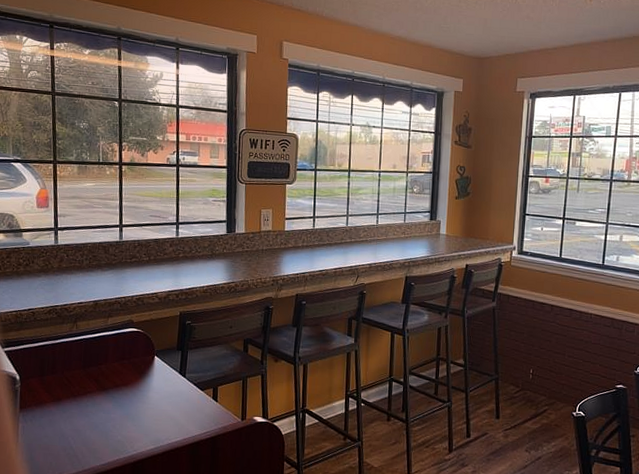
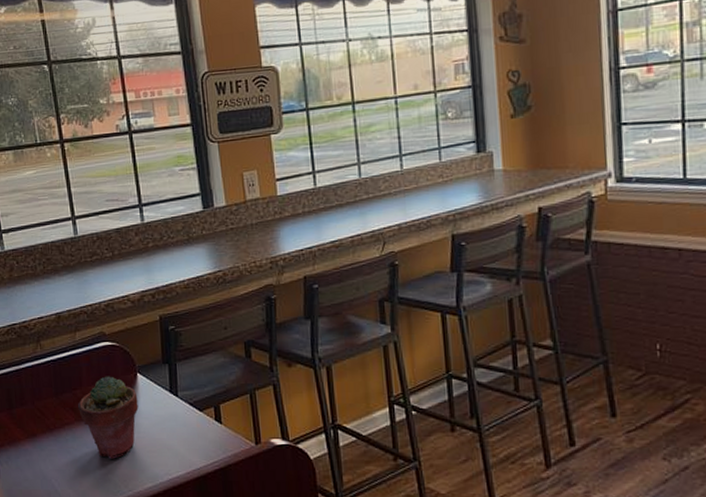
potted succulent: none [100,356,153,424] -> present [77,376,139,459]

